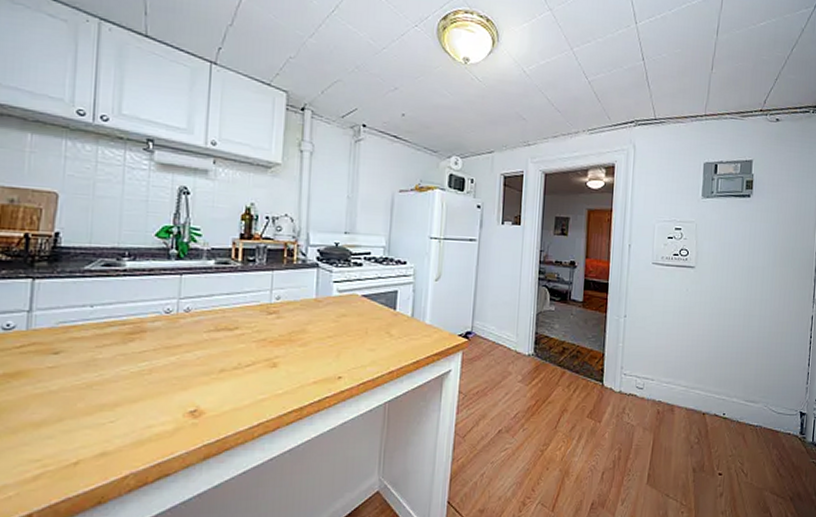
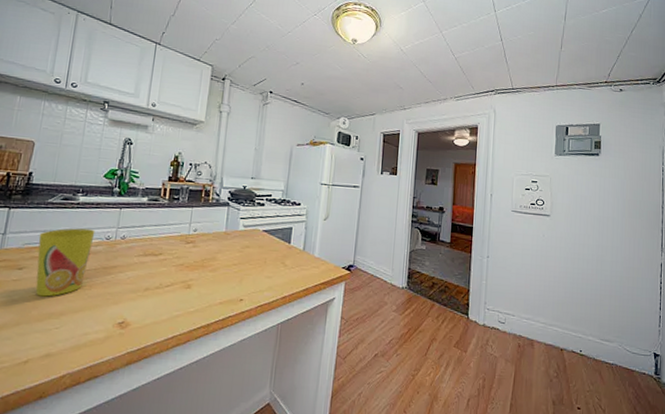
cup: none [76,301,150,385] -> present [35,228,95,297]

